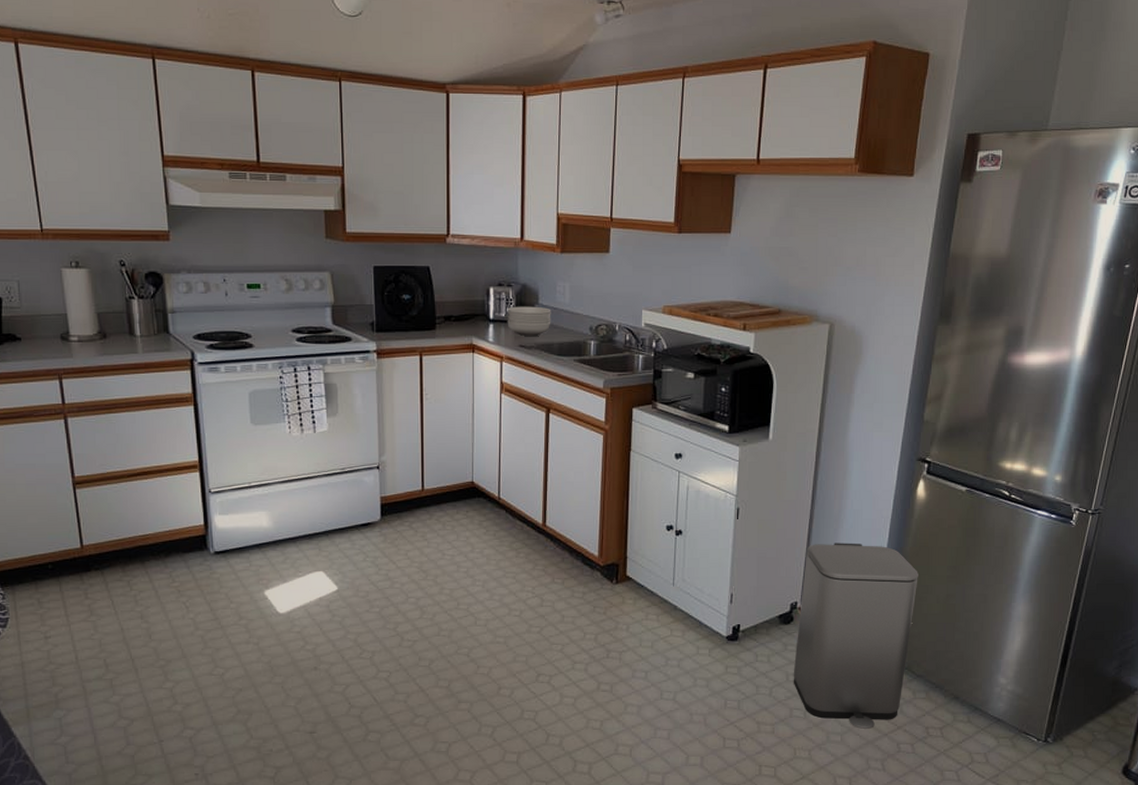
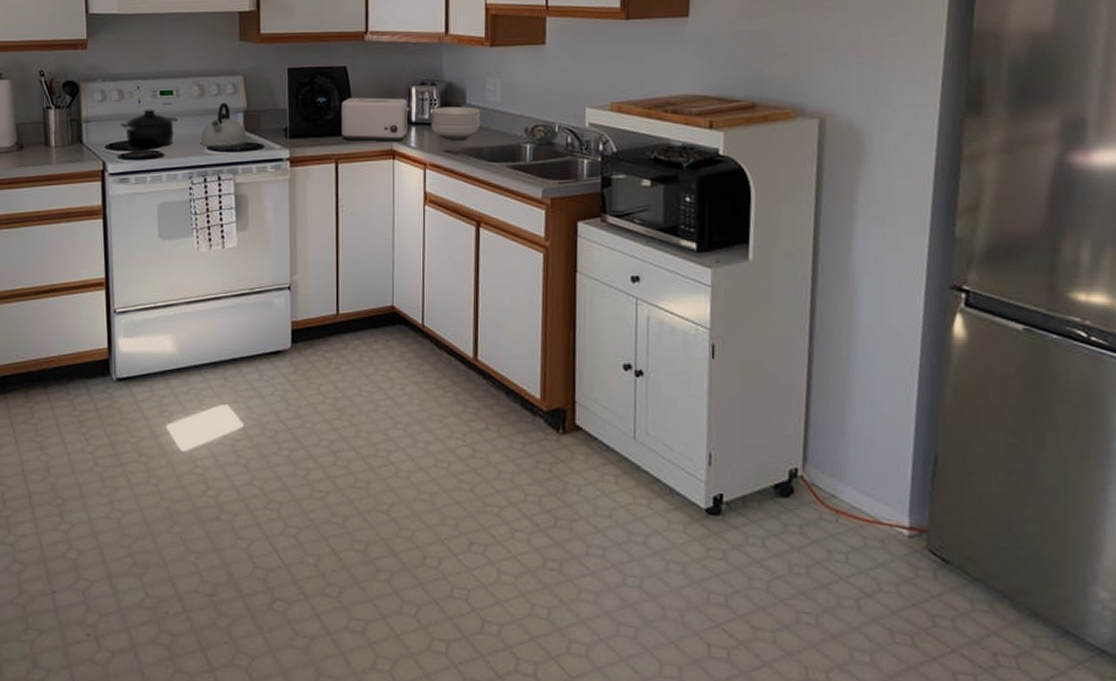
saucepan: none [208,301,266,340] -> present [121,109,178,149]
kettle: none [289,297,337,340] -> present [200,102,248,148]
toaster: none [425,296,488,337] -> present [341,97,410,142]
pedal bin: present [793,543,918,729] -> none [797,393,965,648]

